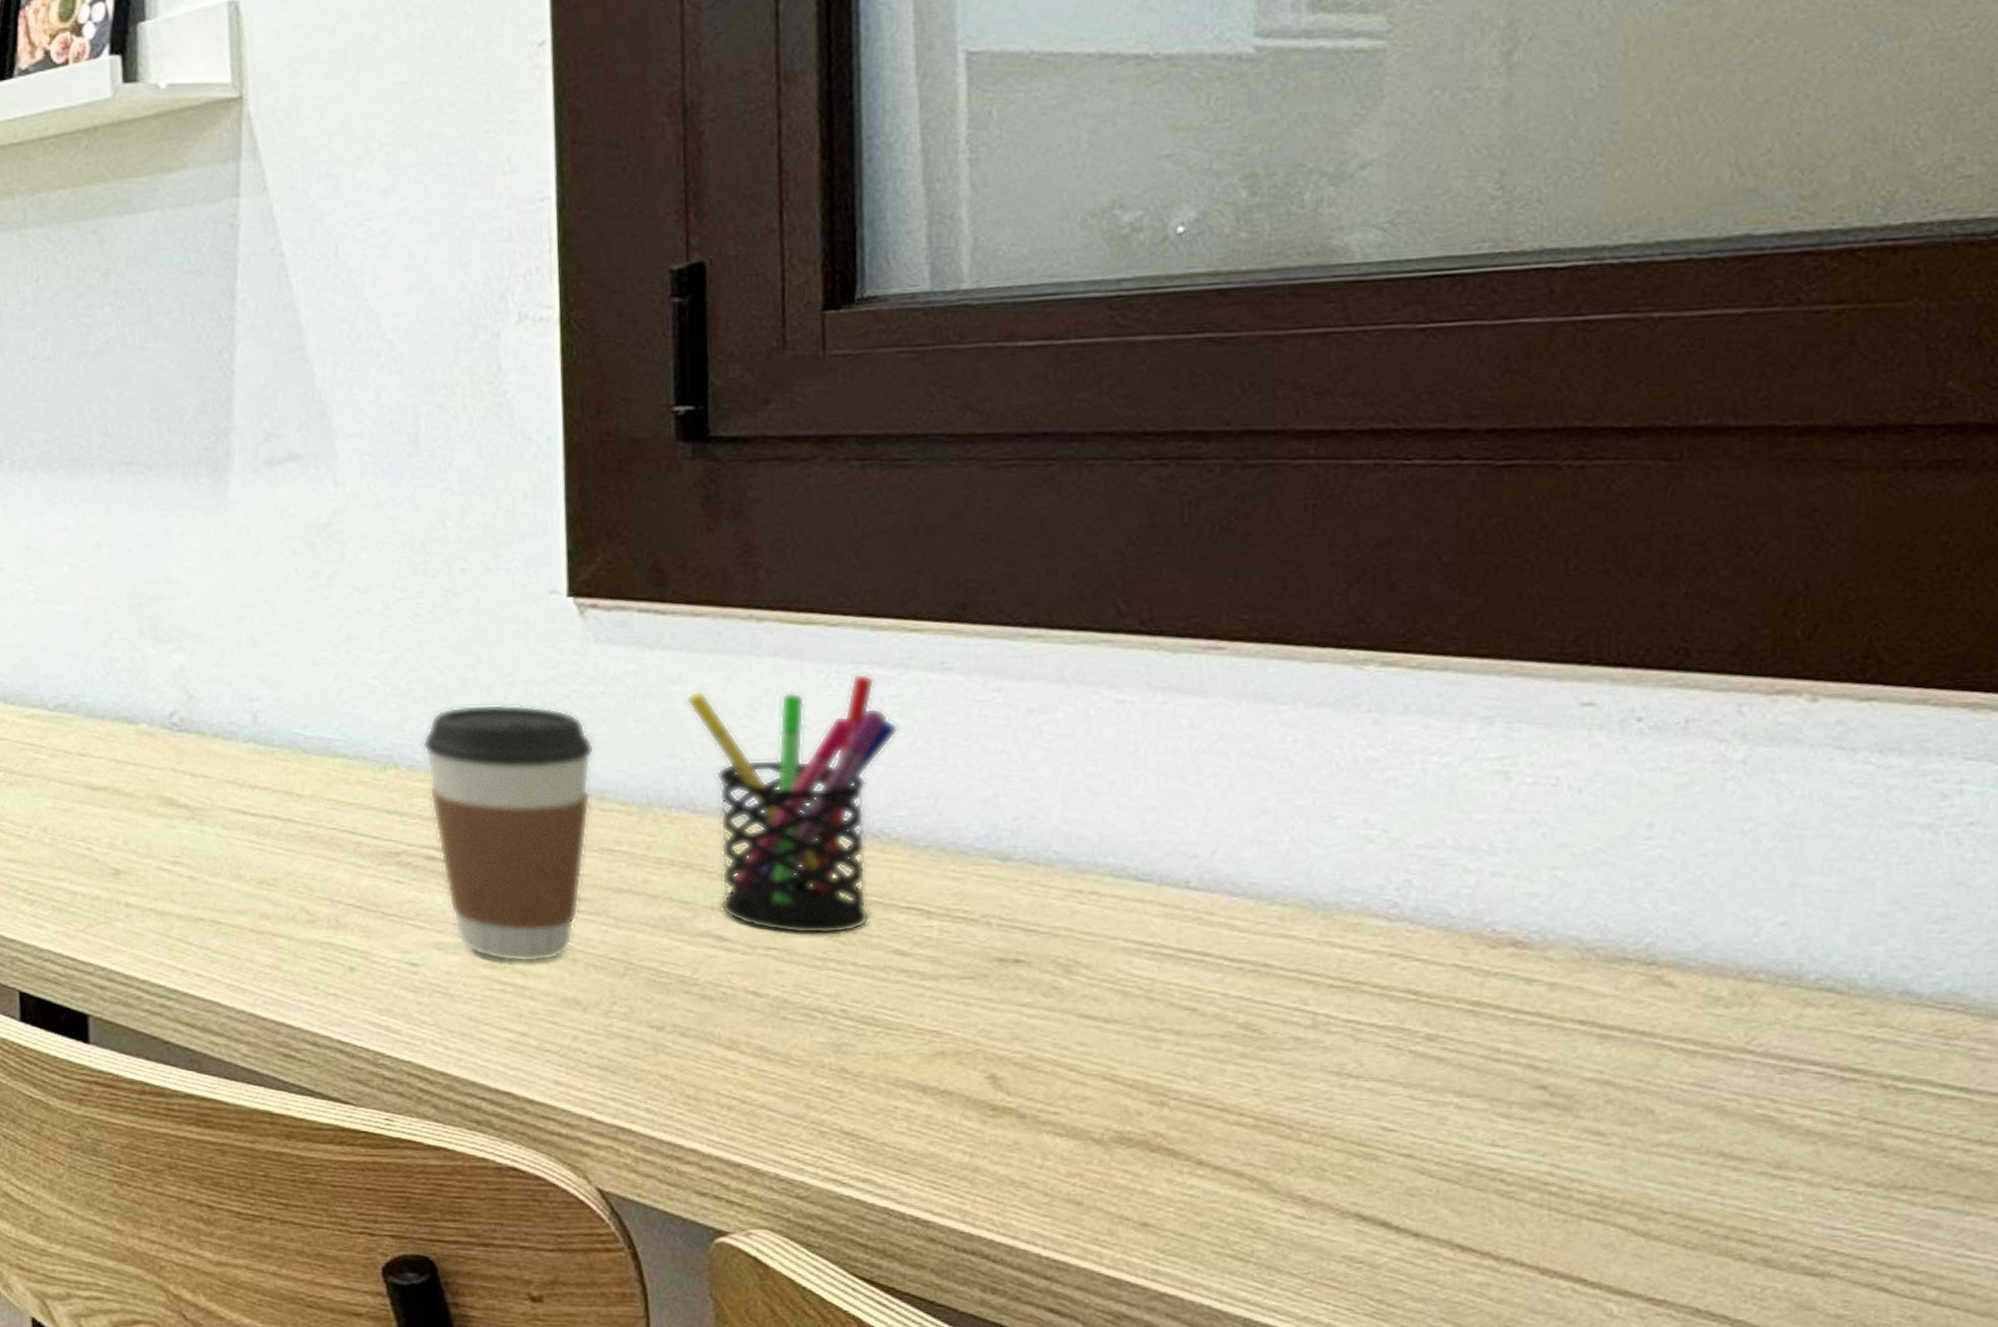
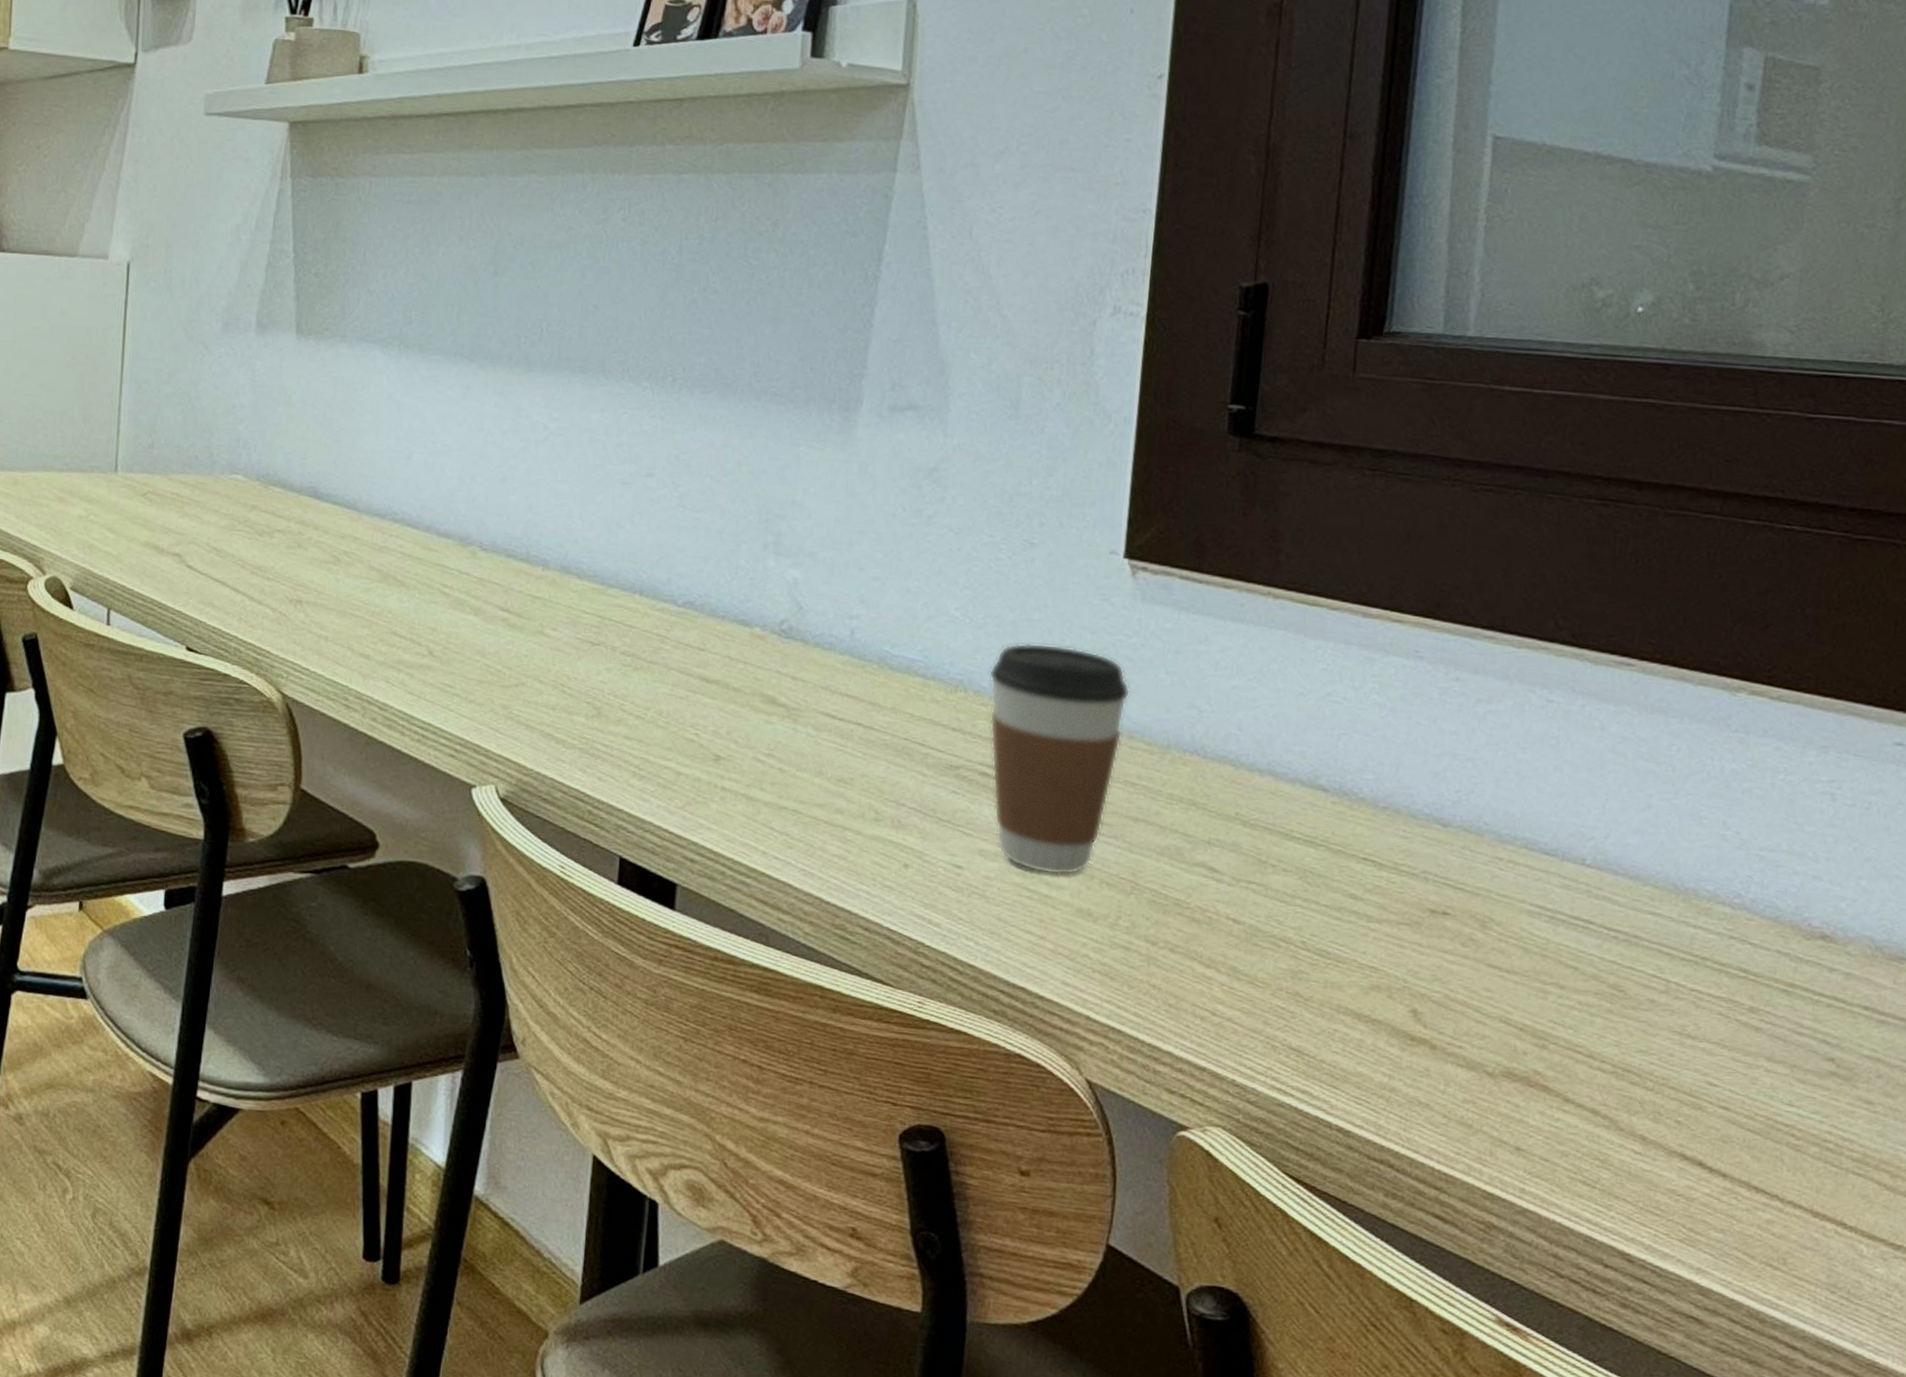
pen holder: present [686,673,899,934] -> none [1209,652,1376,876]

